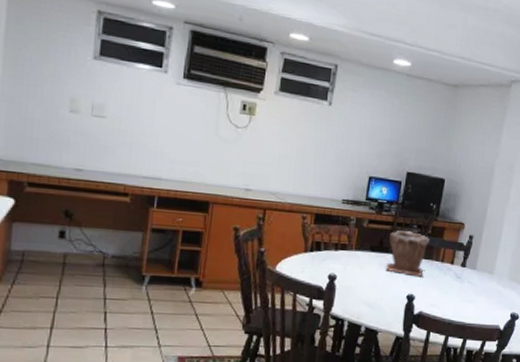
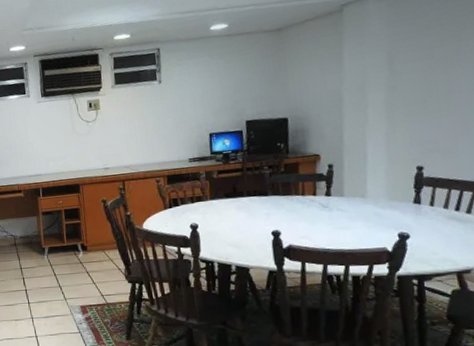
plant pot: present [386,230,429,276] -> none [242,172,284,214]

